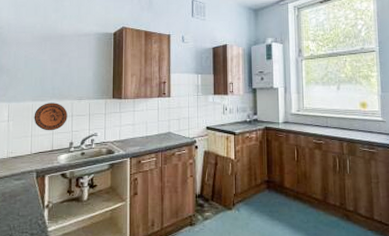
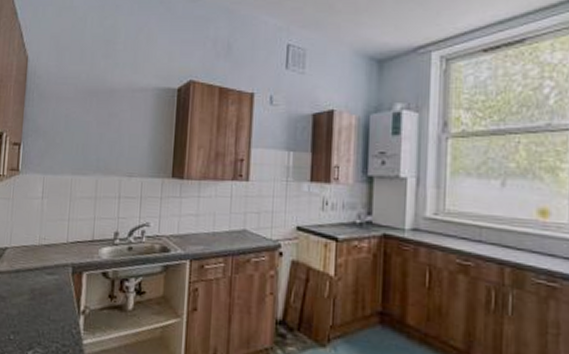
decorative plate: present [34,103,68,131] -> none [72,178,114,215]

